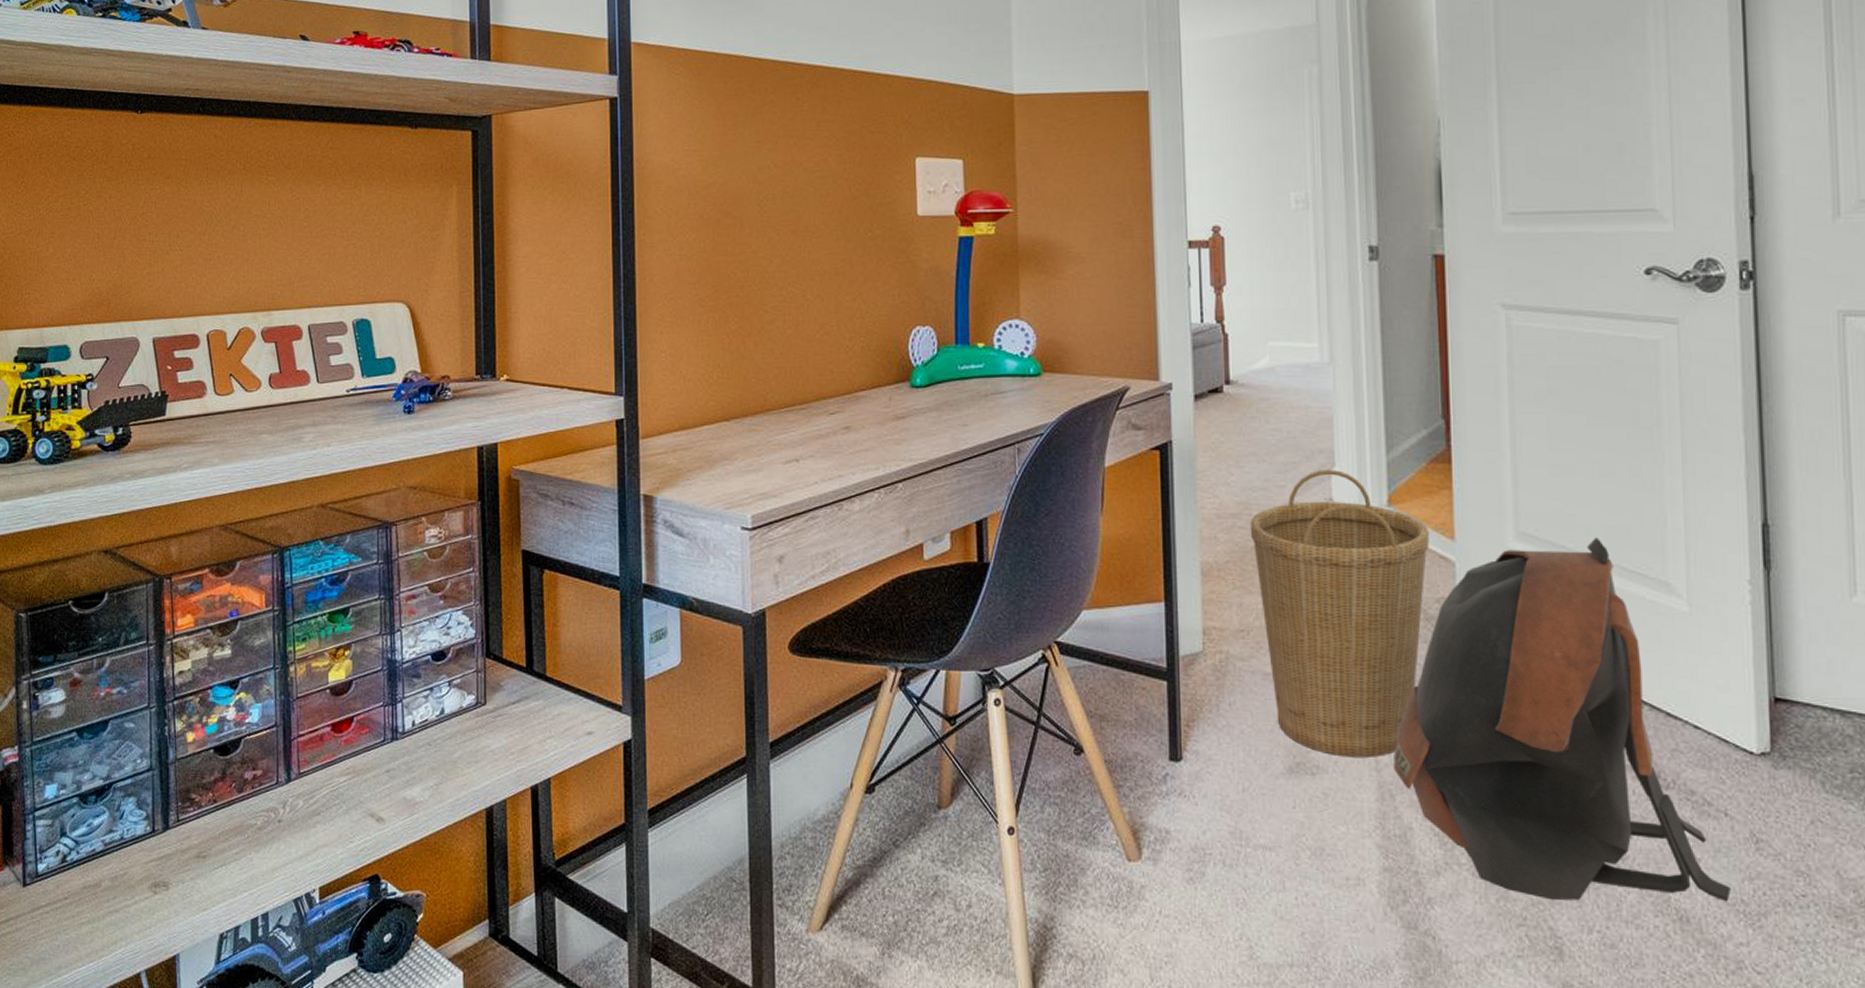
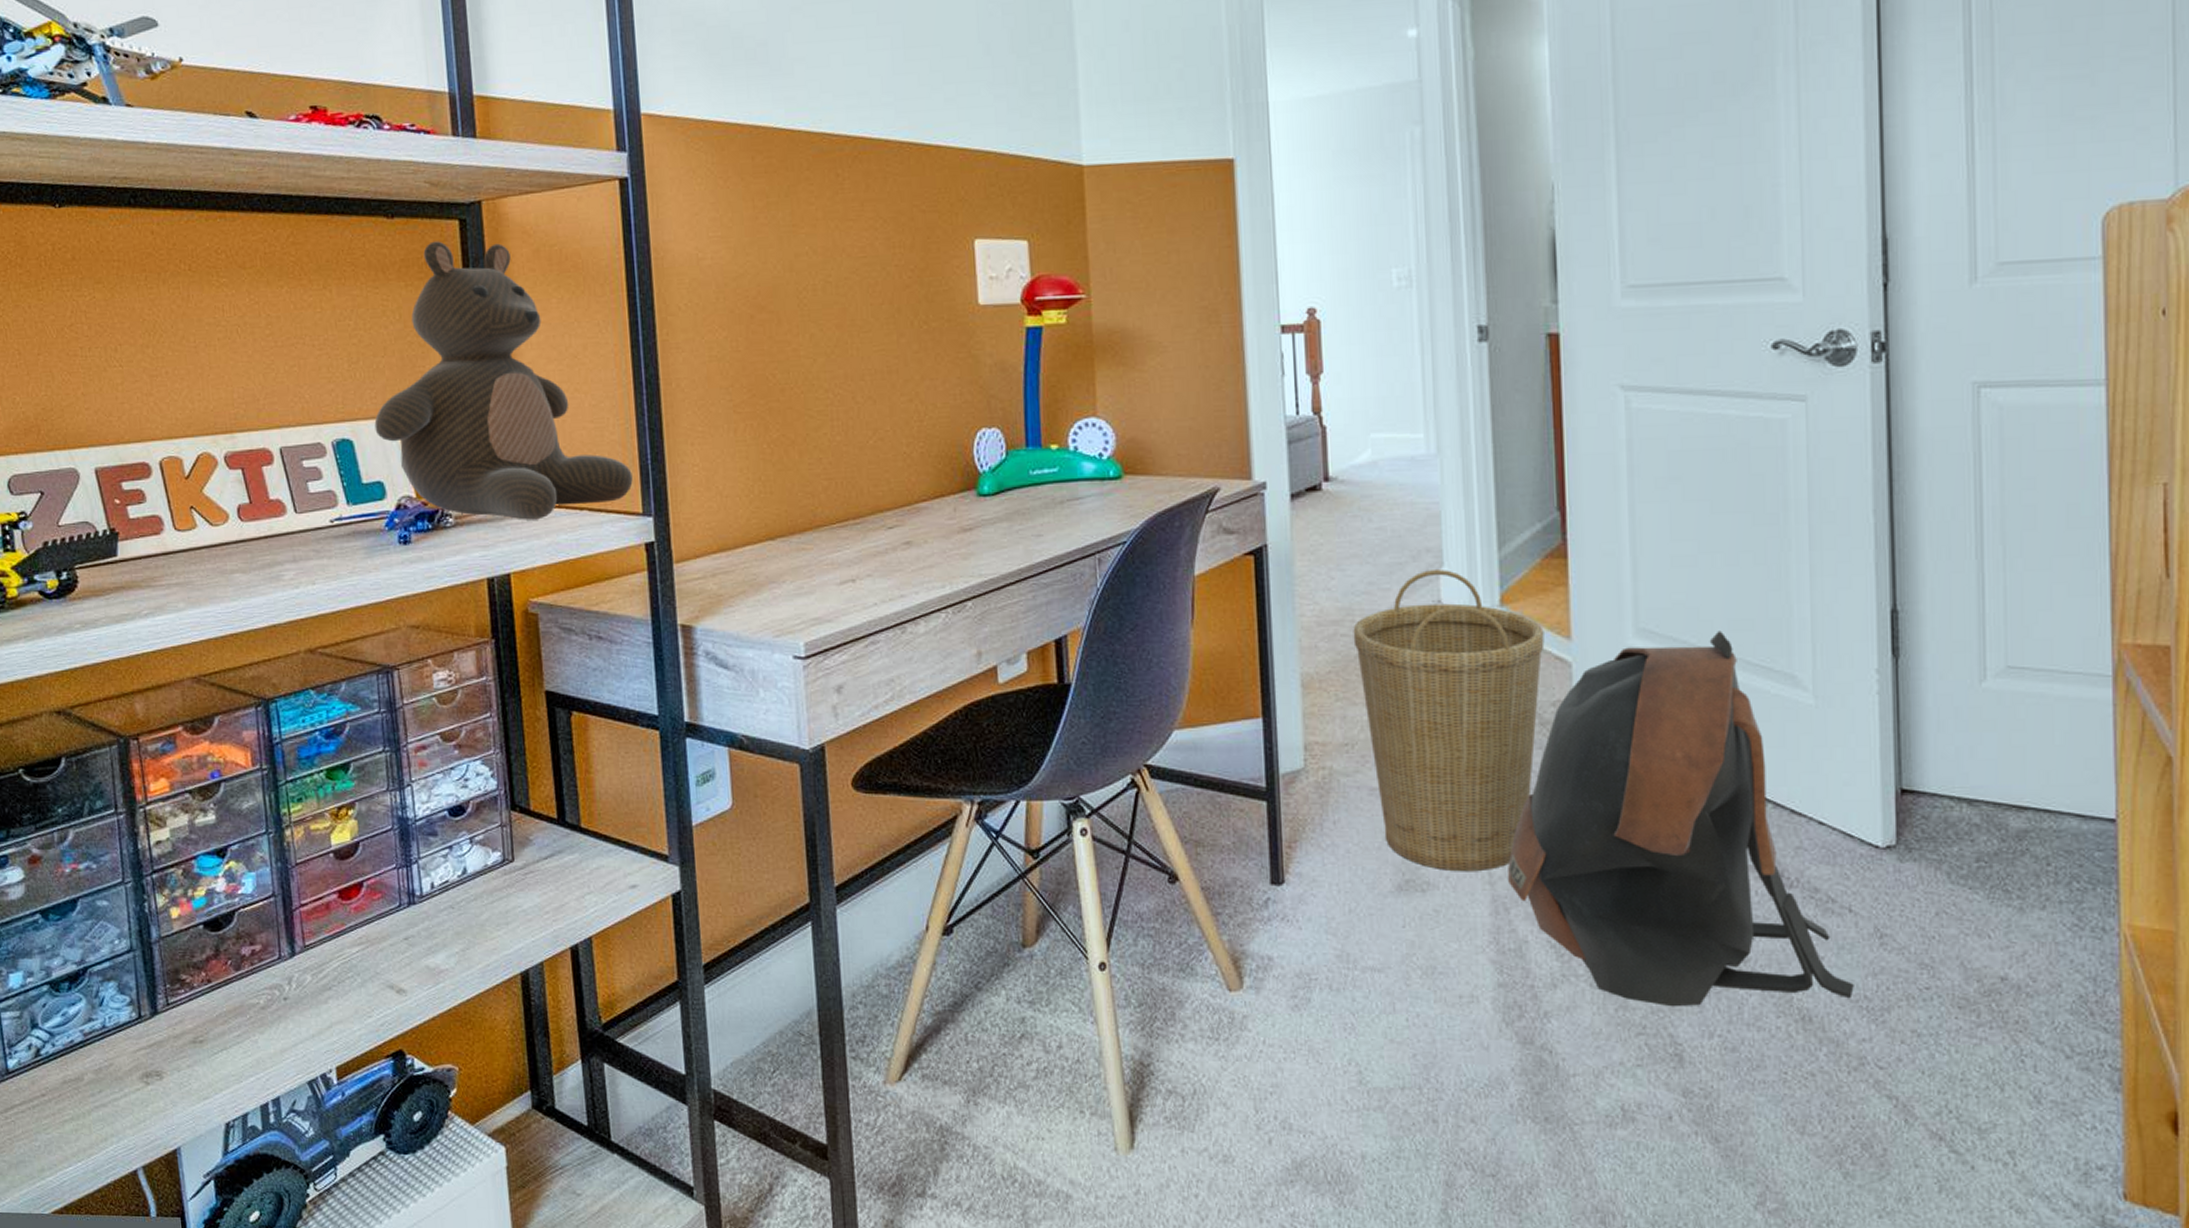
stuffed bear: none [389,149,608,396] -> present [374,241,633,520]

